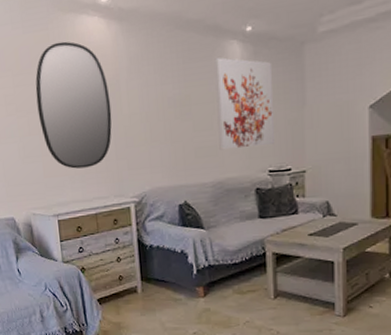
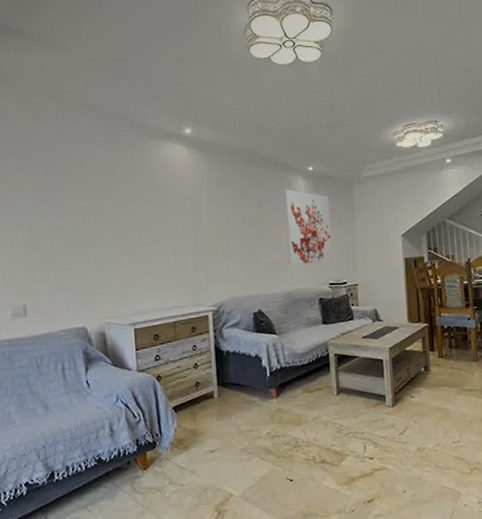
home mirror: present [35,41,112,169] -> none [117,163,193,279]

